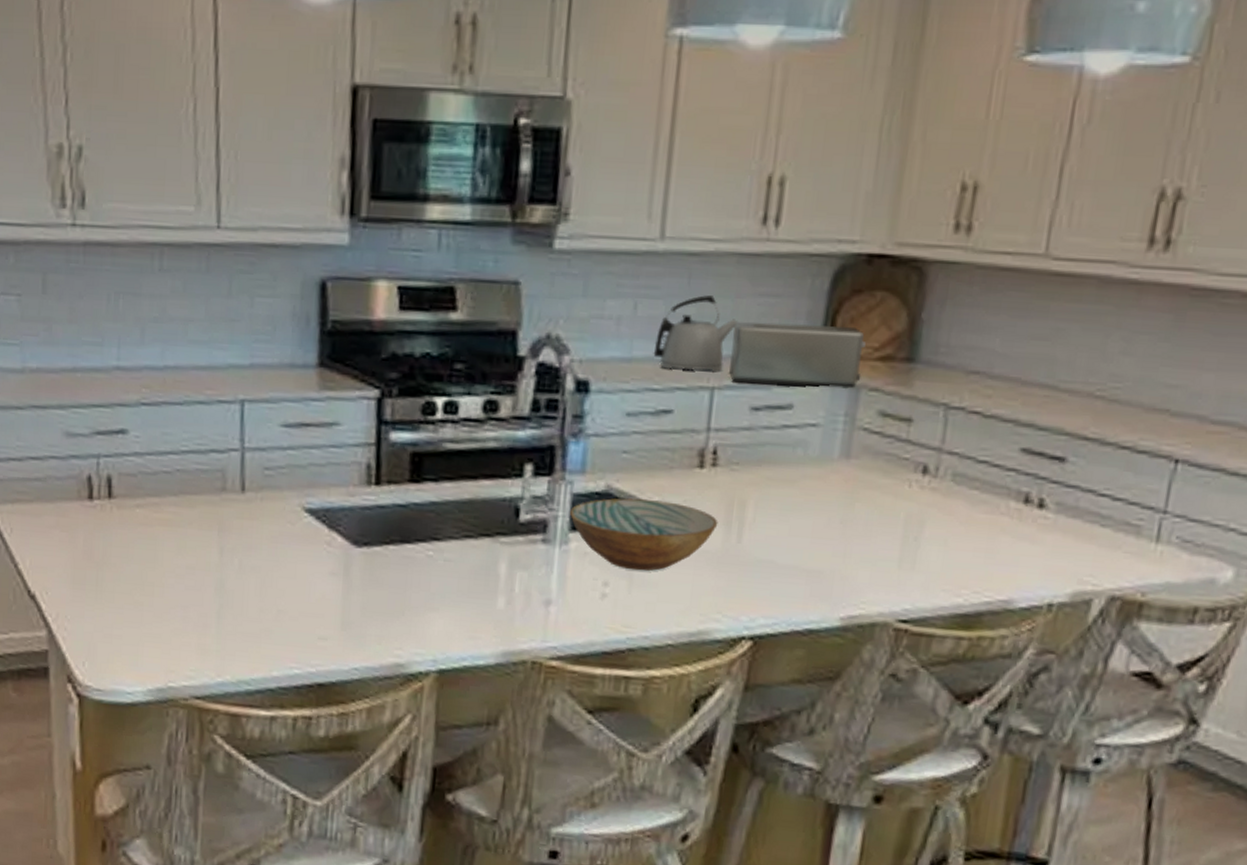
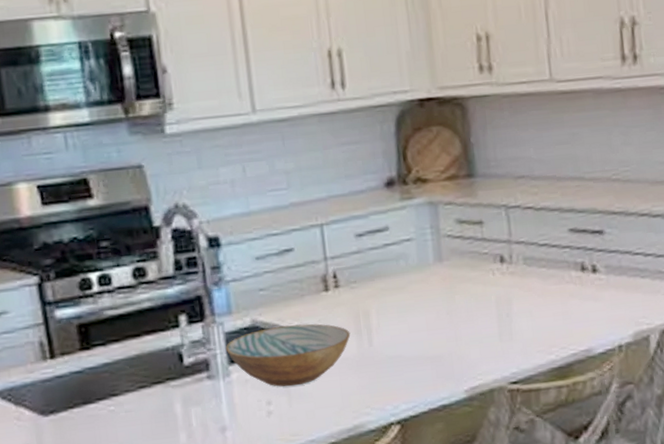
kettle: present [653,295,738,372] -> none [266,151,330,216]
toaster: present [728,321,866,390] -> none [327,157,436,217]

